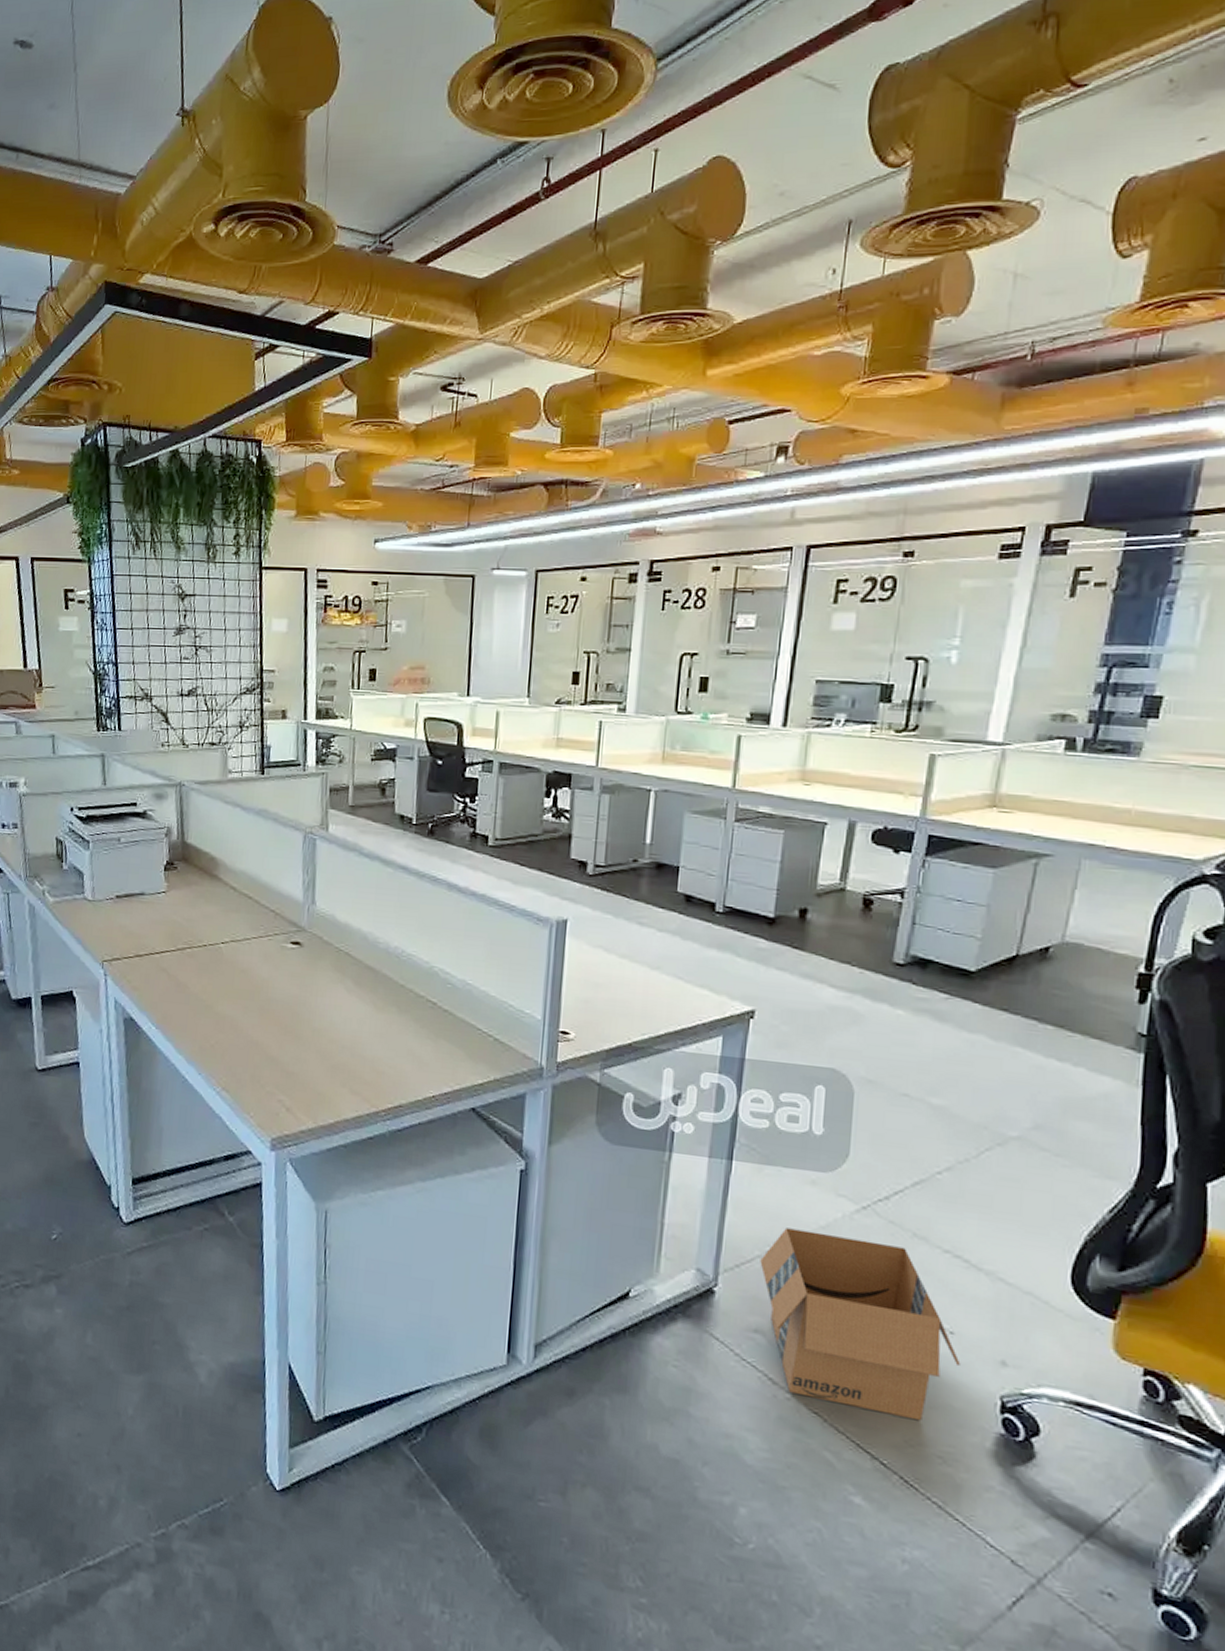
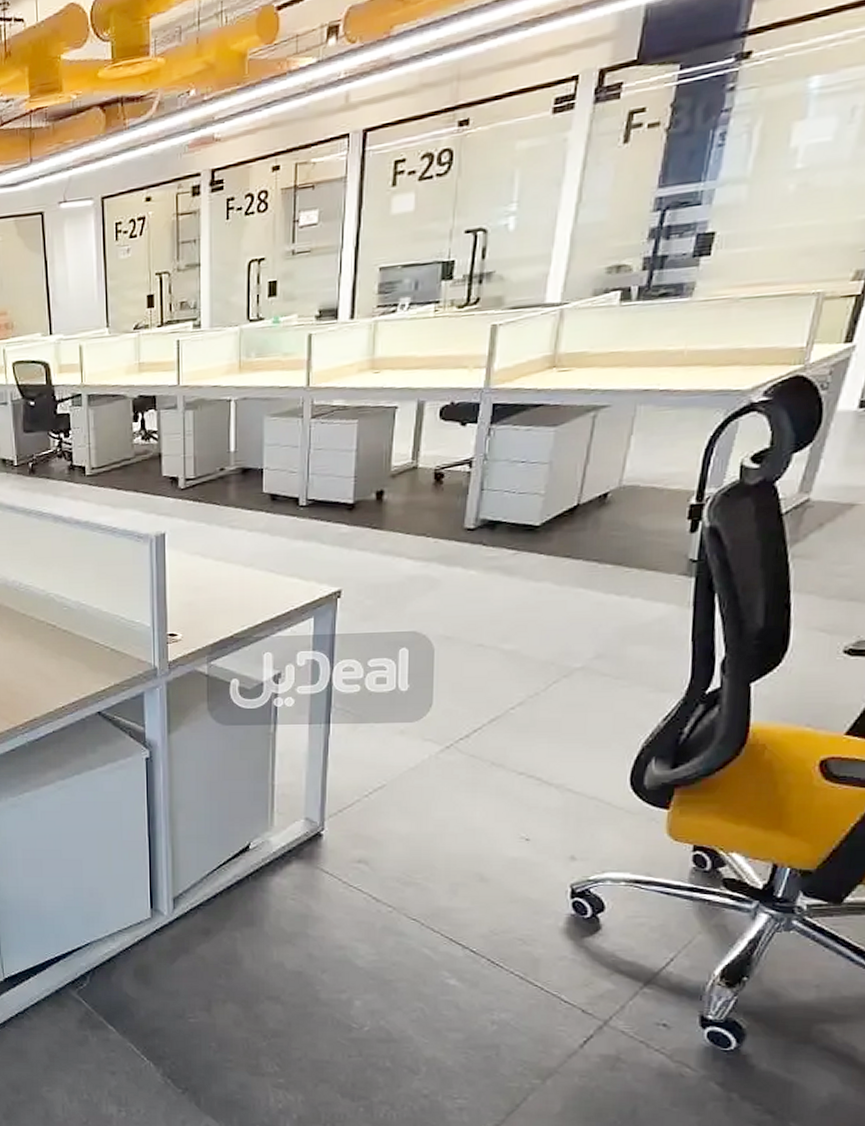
cardboard box: present [760,1228,961,1421] -> none [359,773,536,914]

